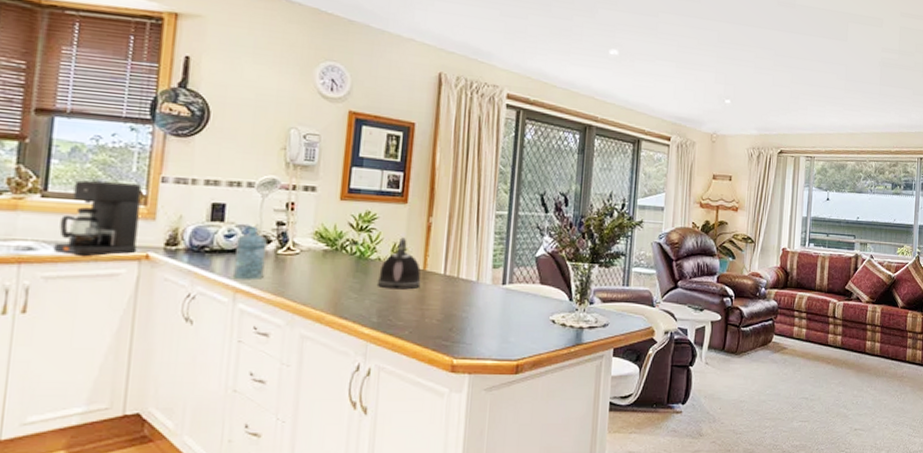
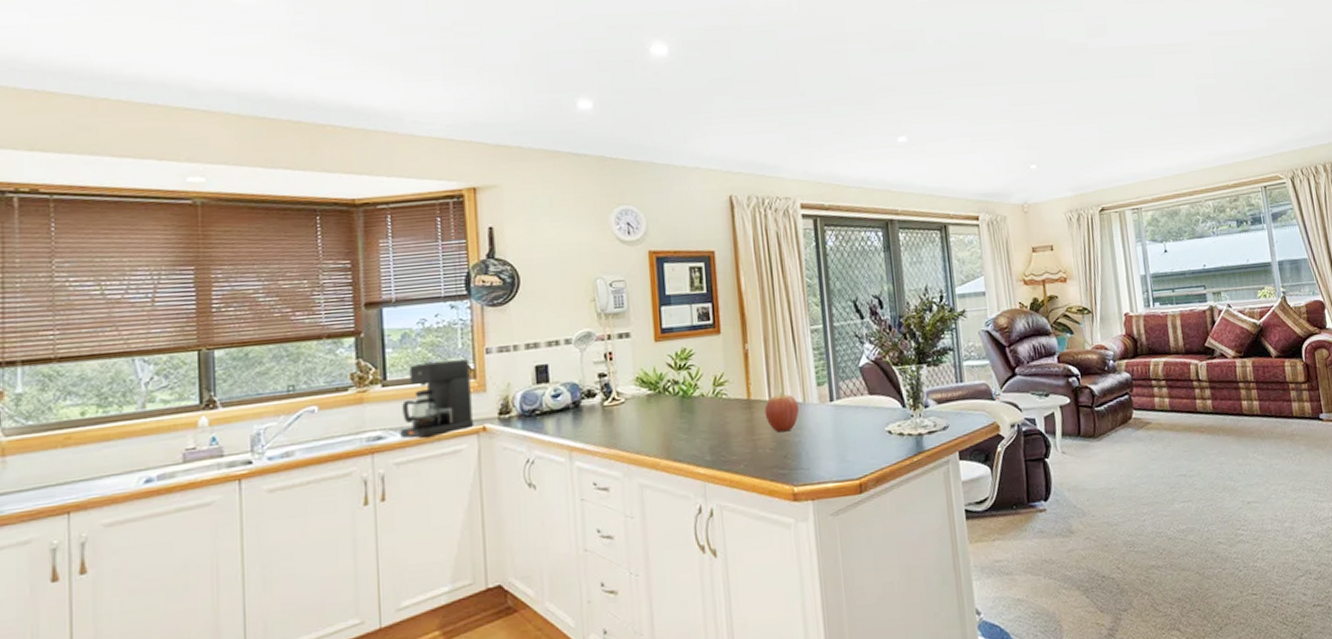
canister: present [233,225,269,281] -> none [563,381,595,439]
kettle: present [377,237,421,290] -> none [704,369,748,425]
fruit: none [437,268,471,306] -> present [764,392,799,433]

